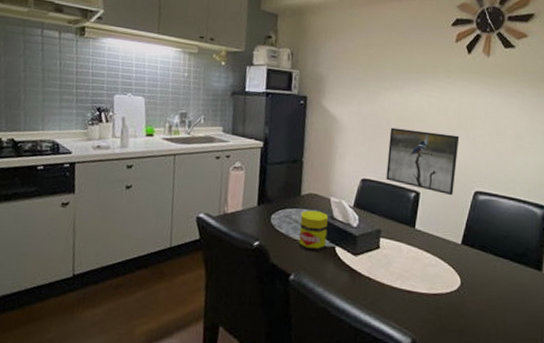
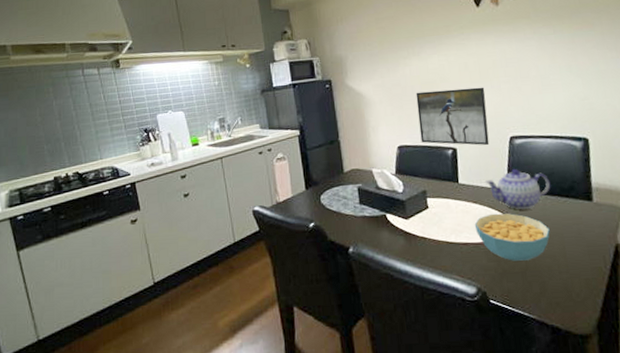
jar: present [298,210,329,253] -> none [347,184,377,224]
cereal bowl: none [422,265,495,320] -> present [474,213,550,261]
teapot: none [442,225,505,268] -> present [485,169,551,210]

